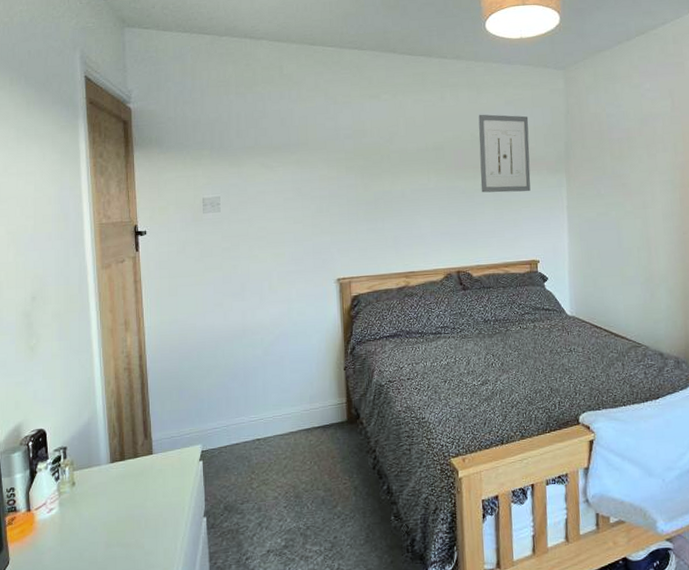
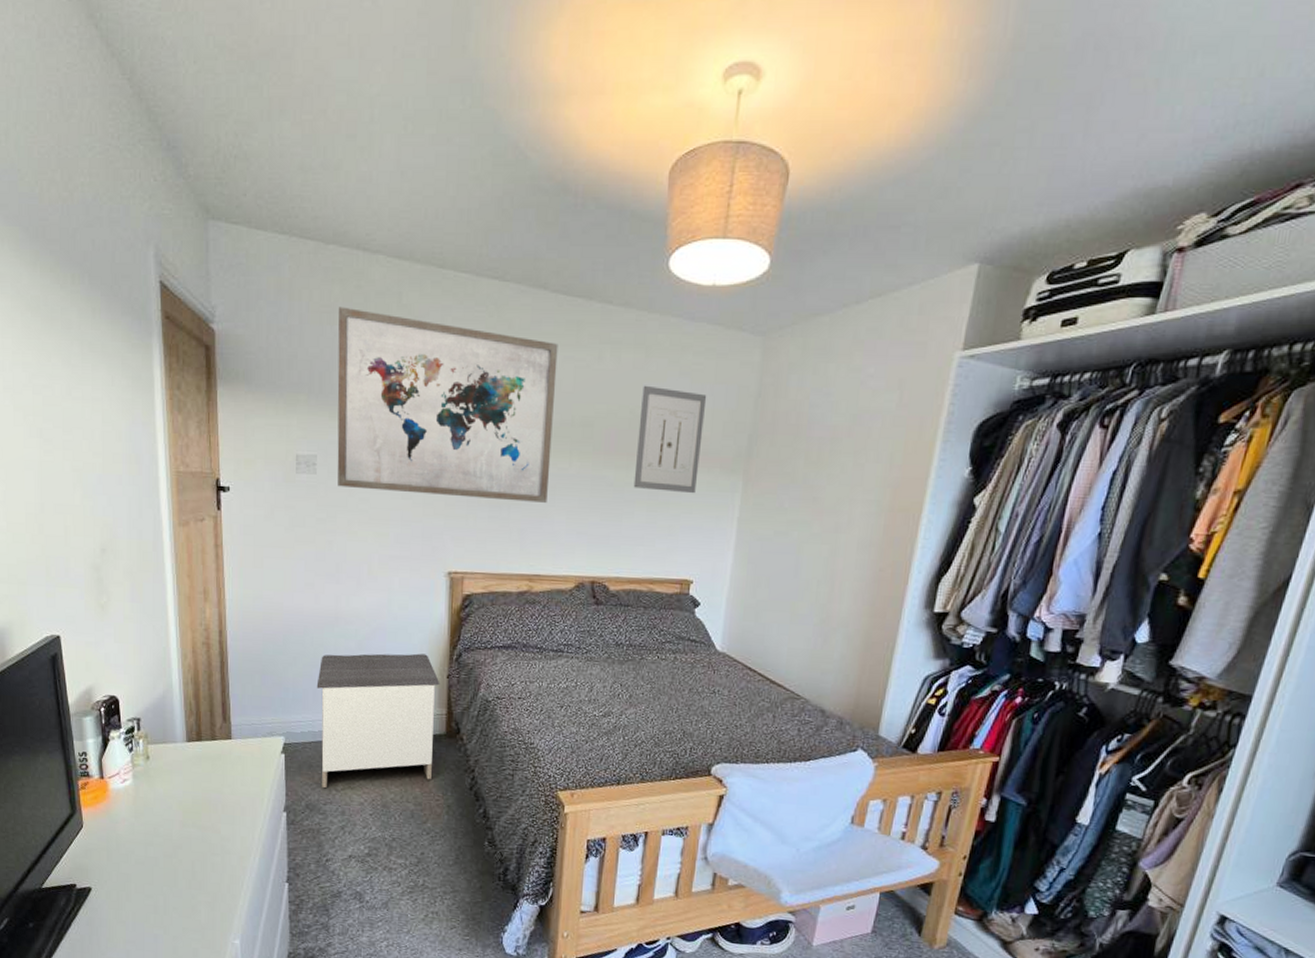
nightstand: none [229,351,339,489] -> present [316,653,440,789]
wall art: none [232,80,414,220] -> present [337,306,558,503]

